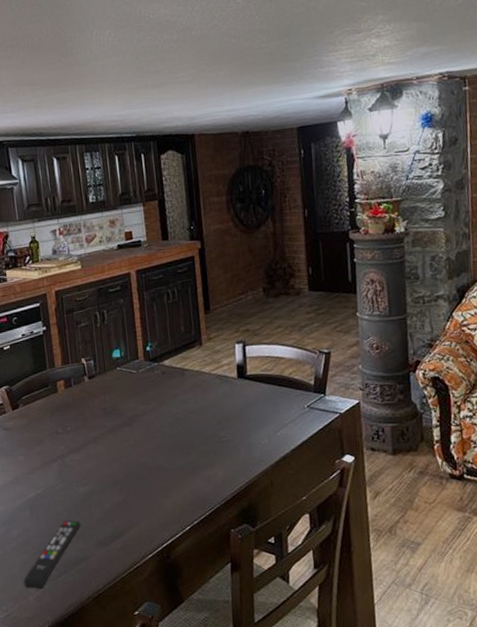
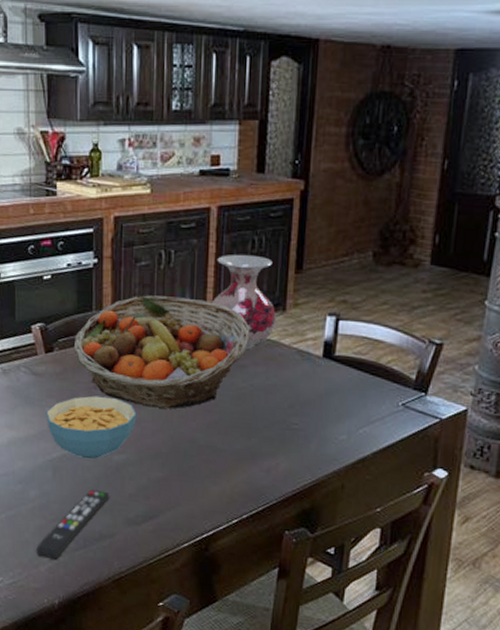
cereal bowl: none [19,439,95,495] -> present [47,396,137,459]
fruit basket: none [35,346,177,442] -> present [73,295,250,409]
vase: none [141,305,196,381] -> present [211,254,276,349]

